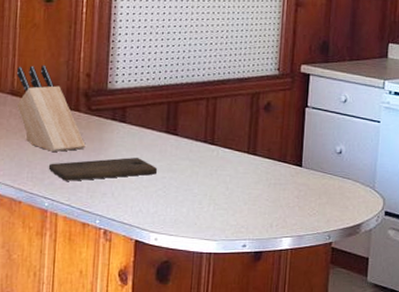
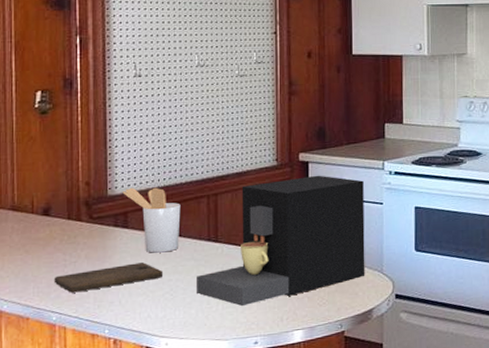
knife block: present [16,65,86,152] -> none [17,177,90,264]
utensil holder: none [122,83,180,150] -> present [122,187,181,253]
coffee maker: none [189,88,363,209] -> present [197,175,365,306]

